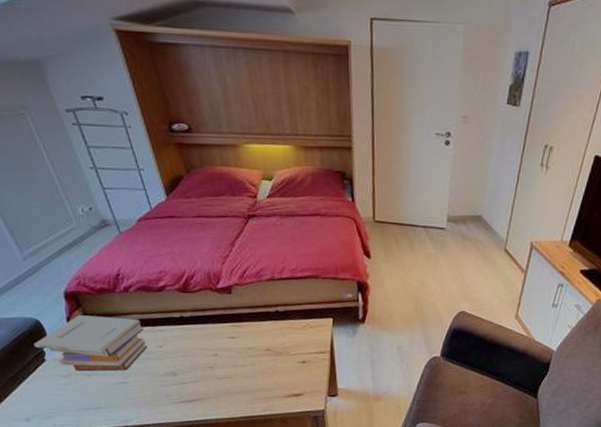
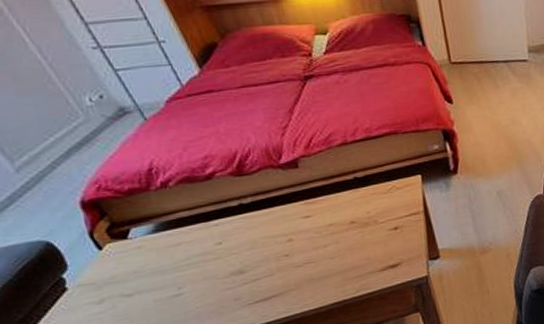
books: present [33,315,148,372] -> none [47,216,203,294]

